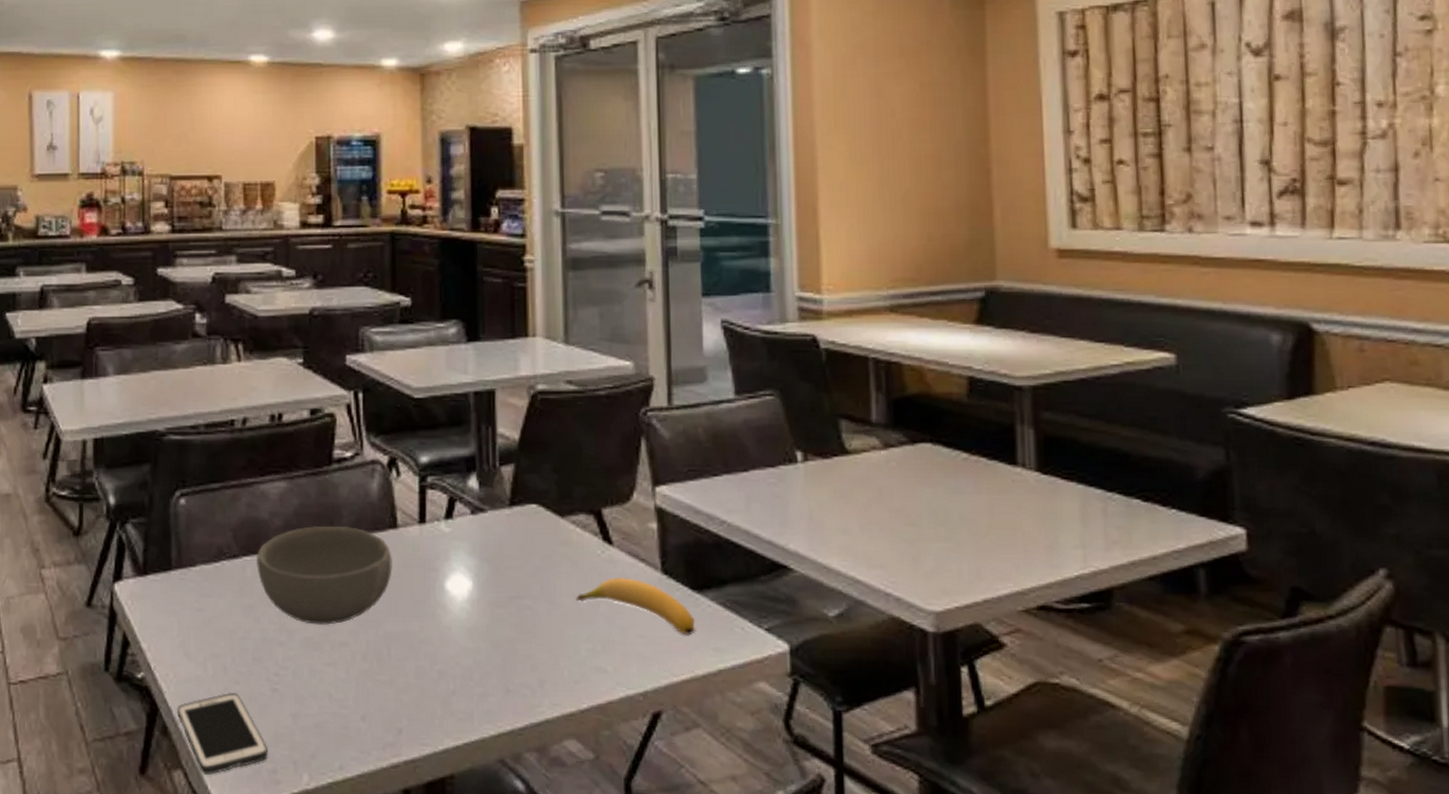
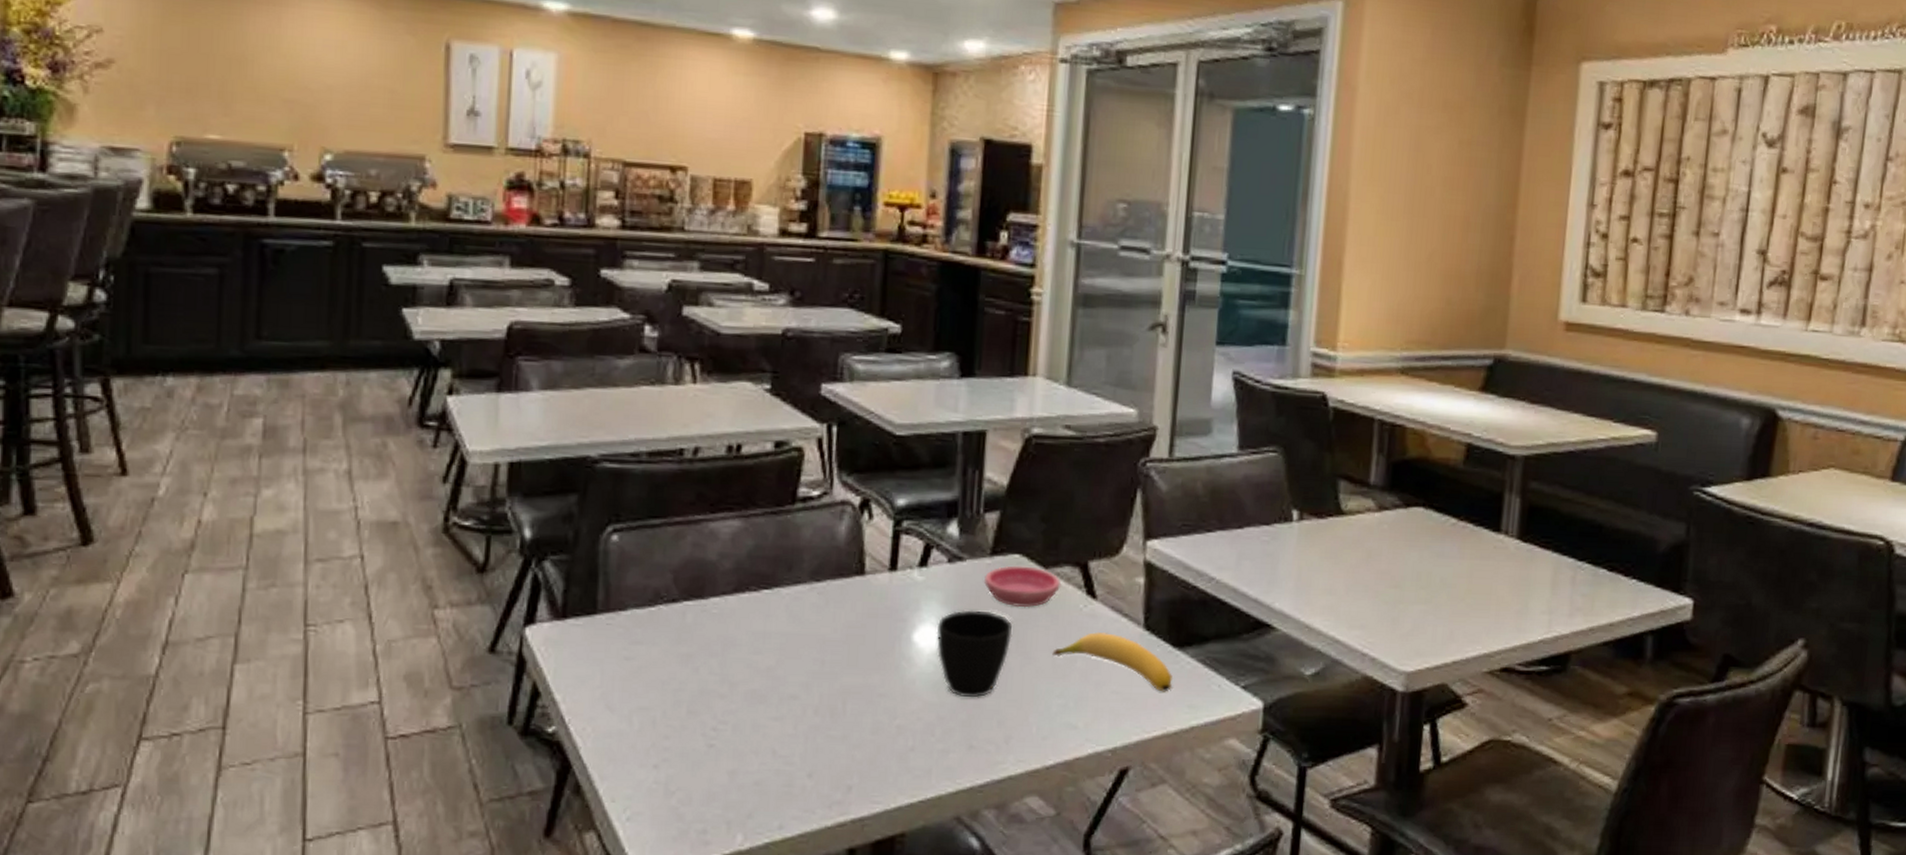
cell phone: present [176,692,269,775] -> none [592,747,699,836]
bowl: present [255,526,392,625] -> none [698,570,856,677]
cup: none [466,558,537,643] -> present [936,610,1012,698]
saucer: none [505,515,578,555] -> present [983,565,1062,608]

